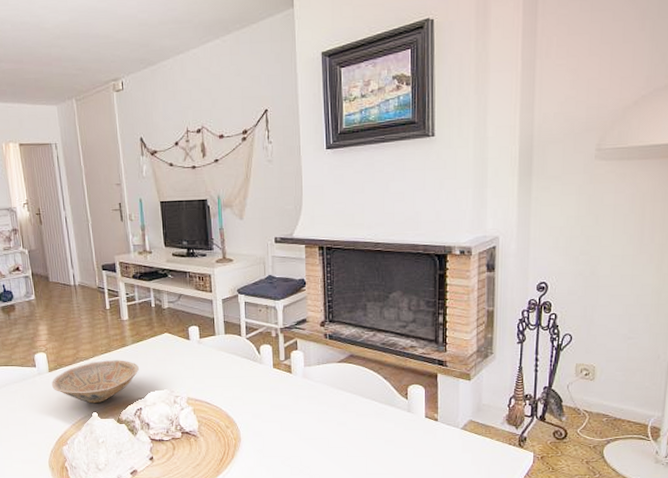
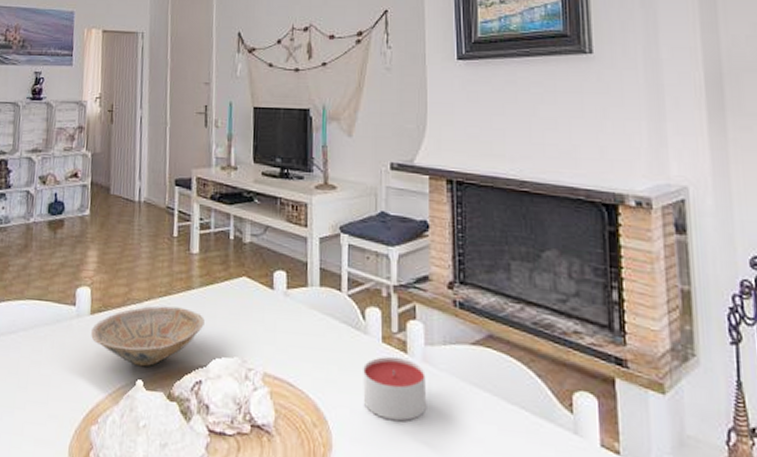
candle: none [260,377,307,418] -> present [363,357,427,422]

